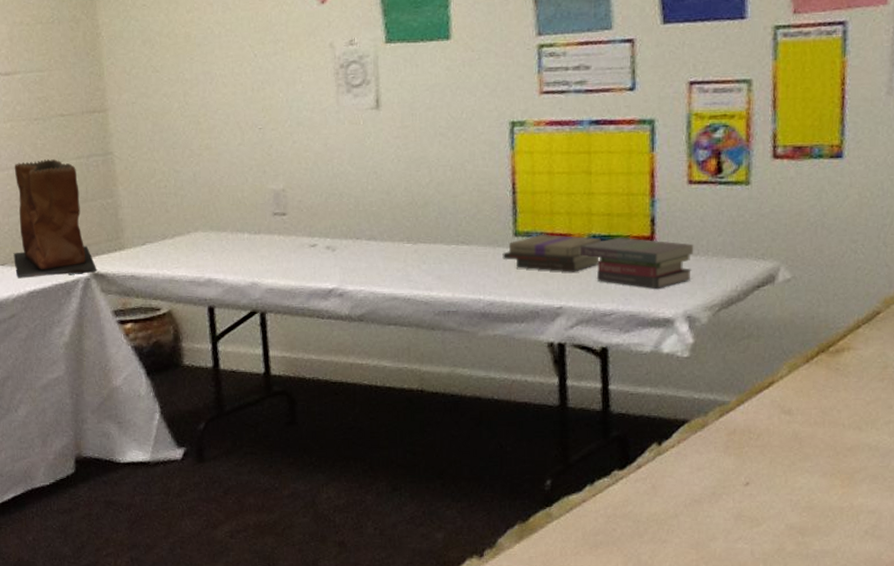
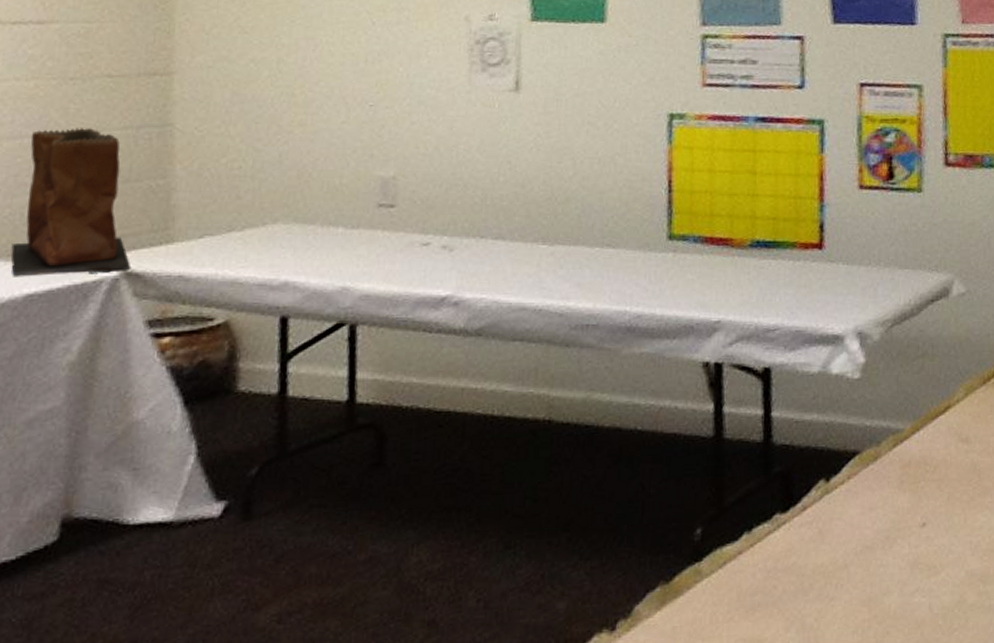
books: present [502,235,602,272] -> none [654,239,767,282]
books: present [581,237,694,289] -> none [743,243,865,301]

